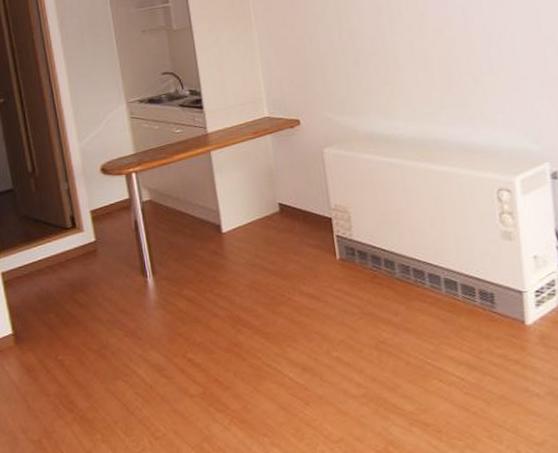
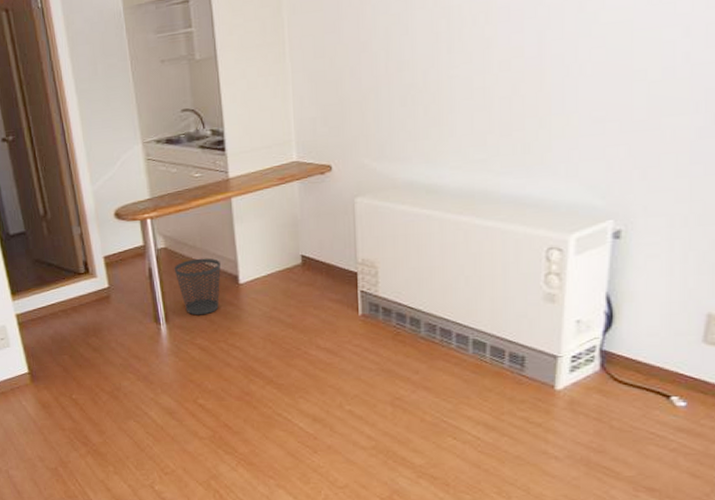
wastebasket: none [159,208,204,266] -> present [174,258,221,316]

